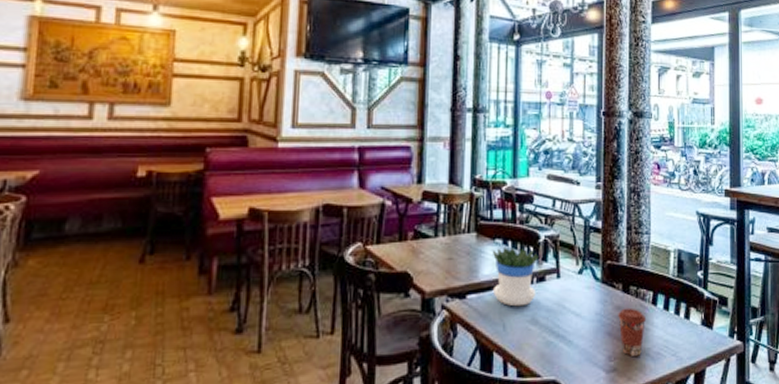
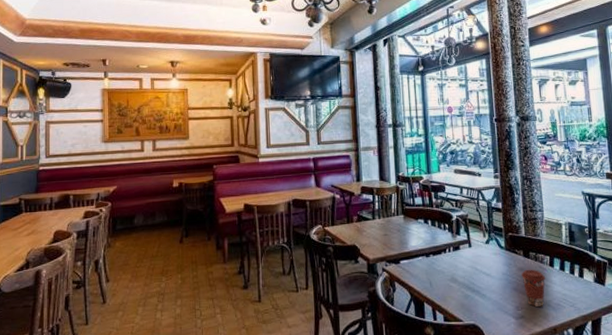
flowerpot: present [493,246,538,307] -> none [417,224,453,269]

